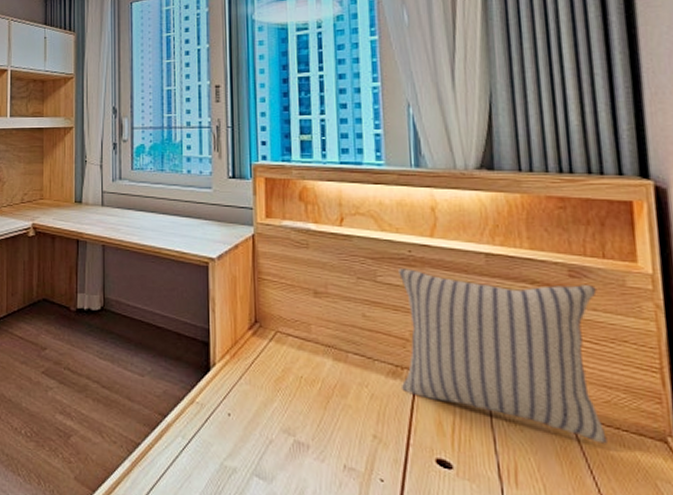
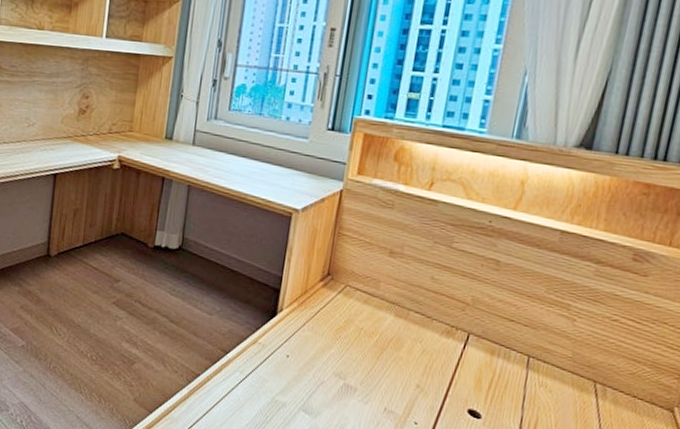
pillow: present [398,268,607,444] -> none [451,237,654,409]

